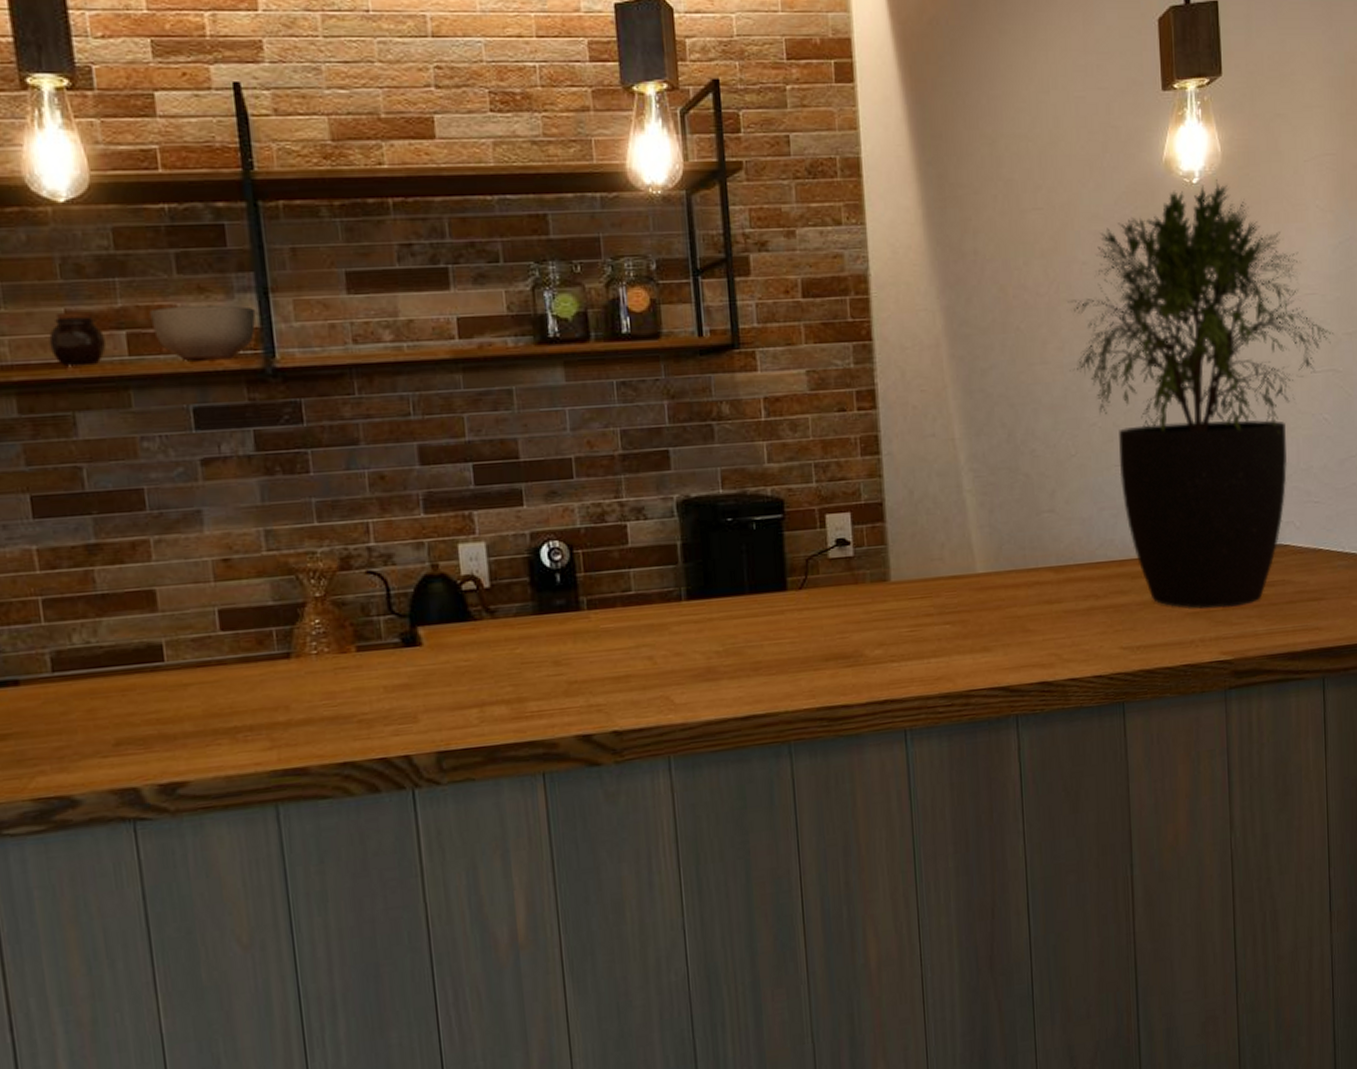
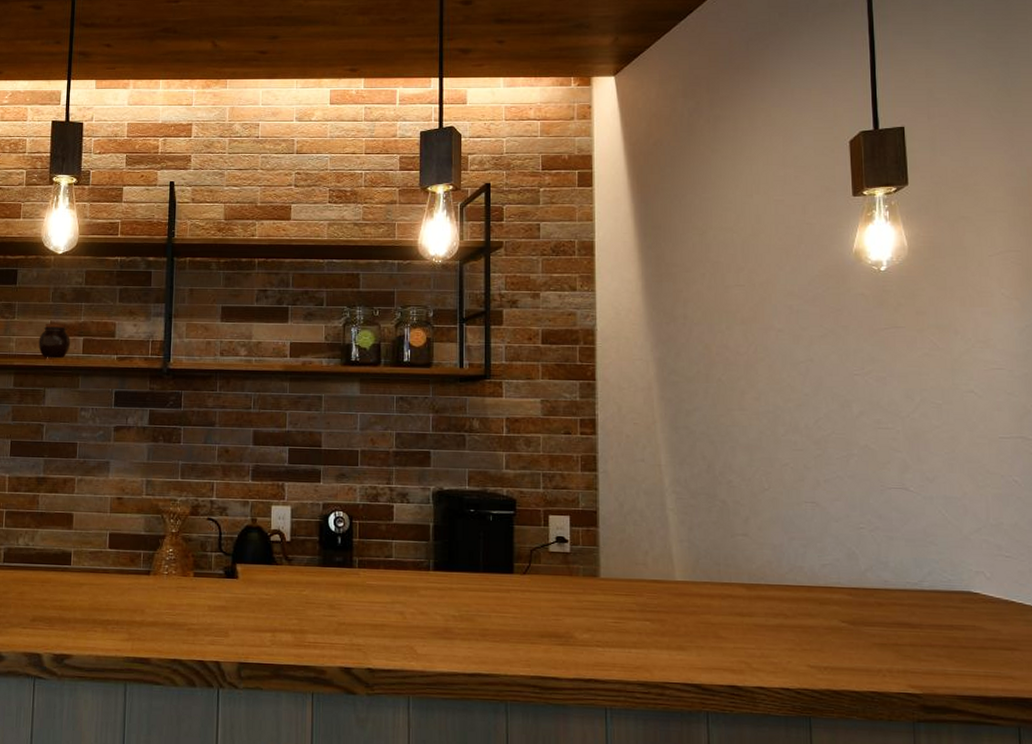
bowl: present [149,305,256,362] -> none [99,324,162,362]
potted plant: present [1068,179,1335,608] -> none [764,268,1023,644]

